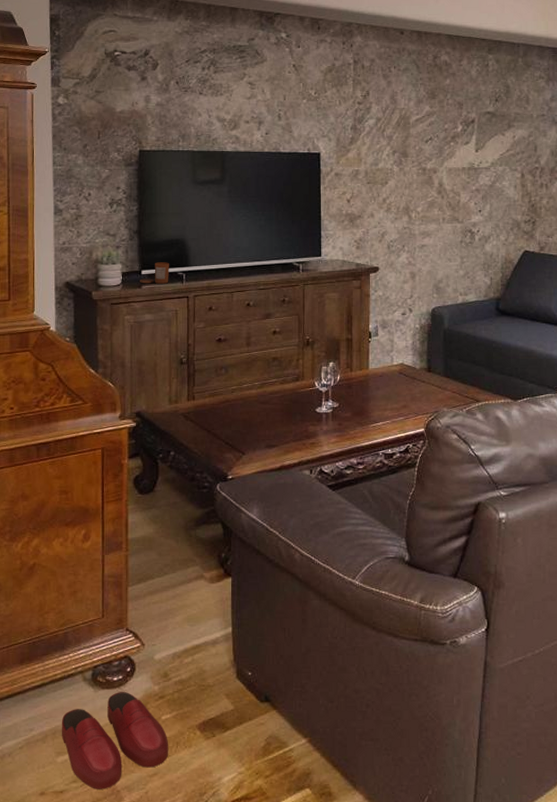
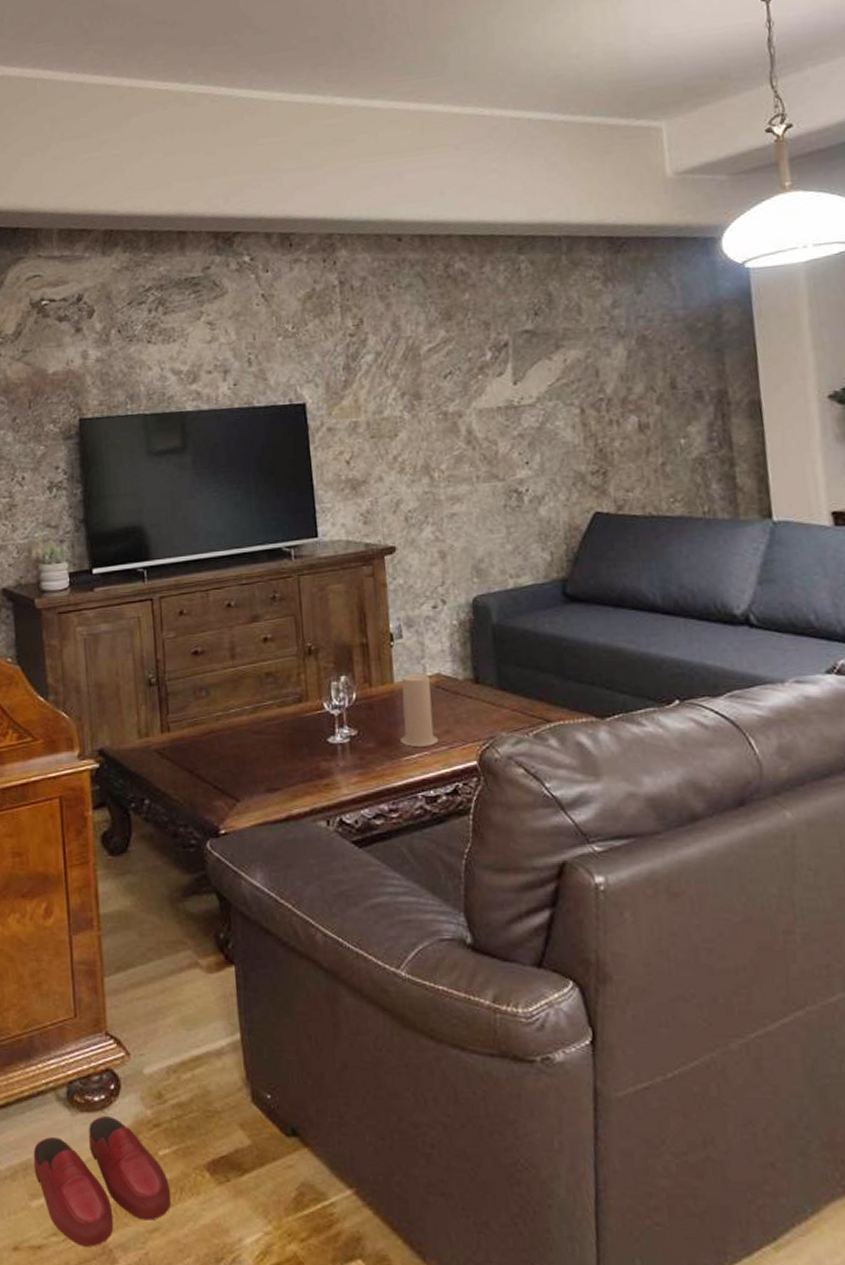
candle: present [139,262,169,285] -> none [90,556,127,586]
candle: none [370,363,398,418] -> present [400,673,440,748]

